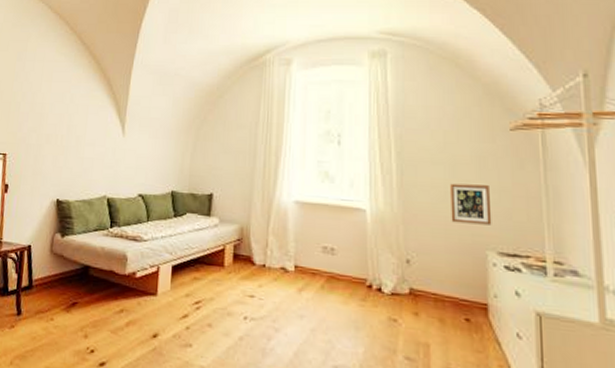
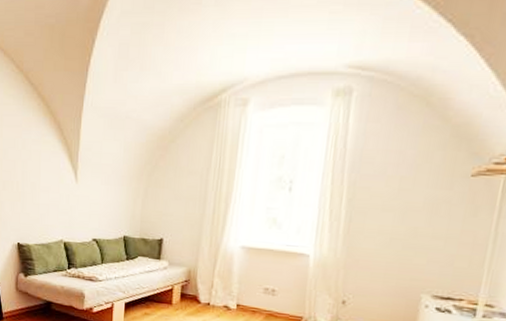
picture frame: present [450,183,492,225] -> none [392,230,437,271]

